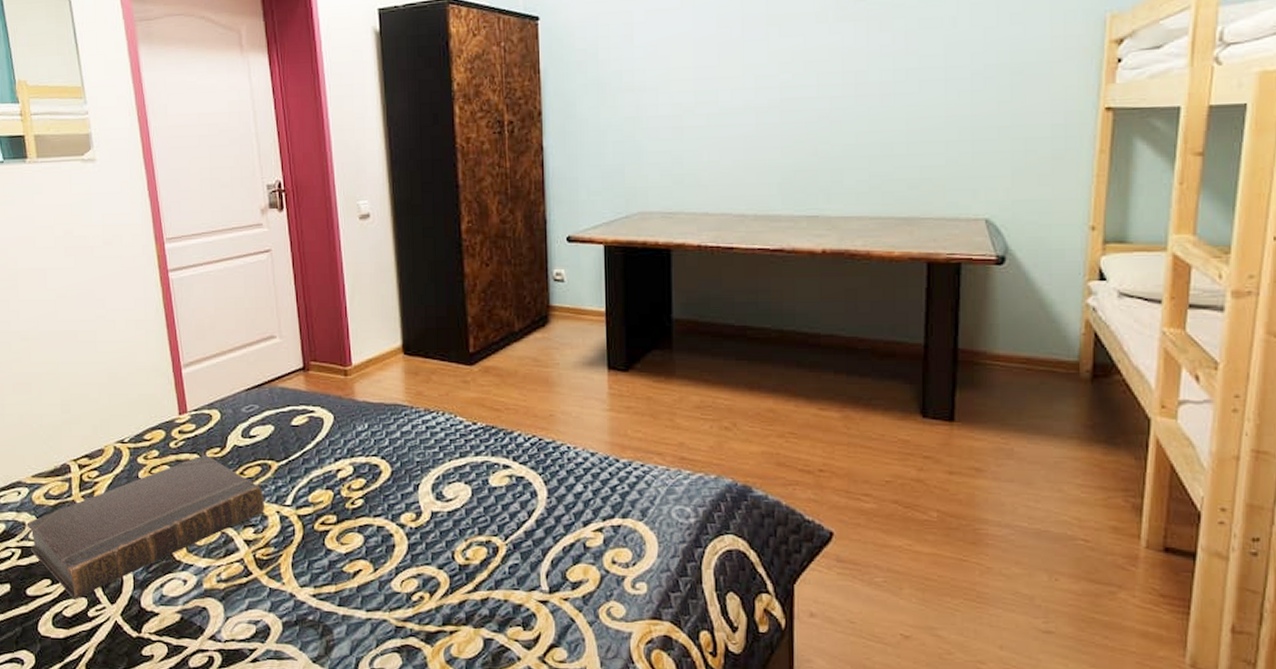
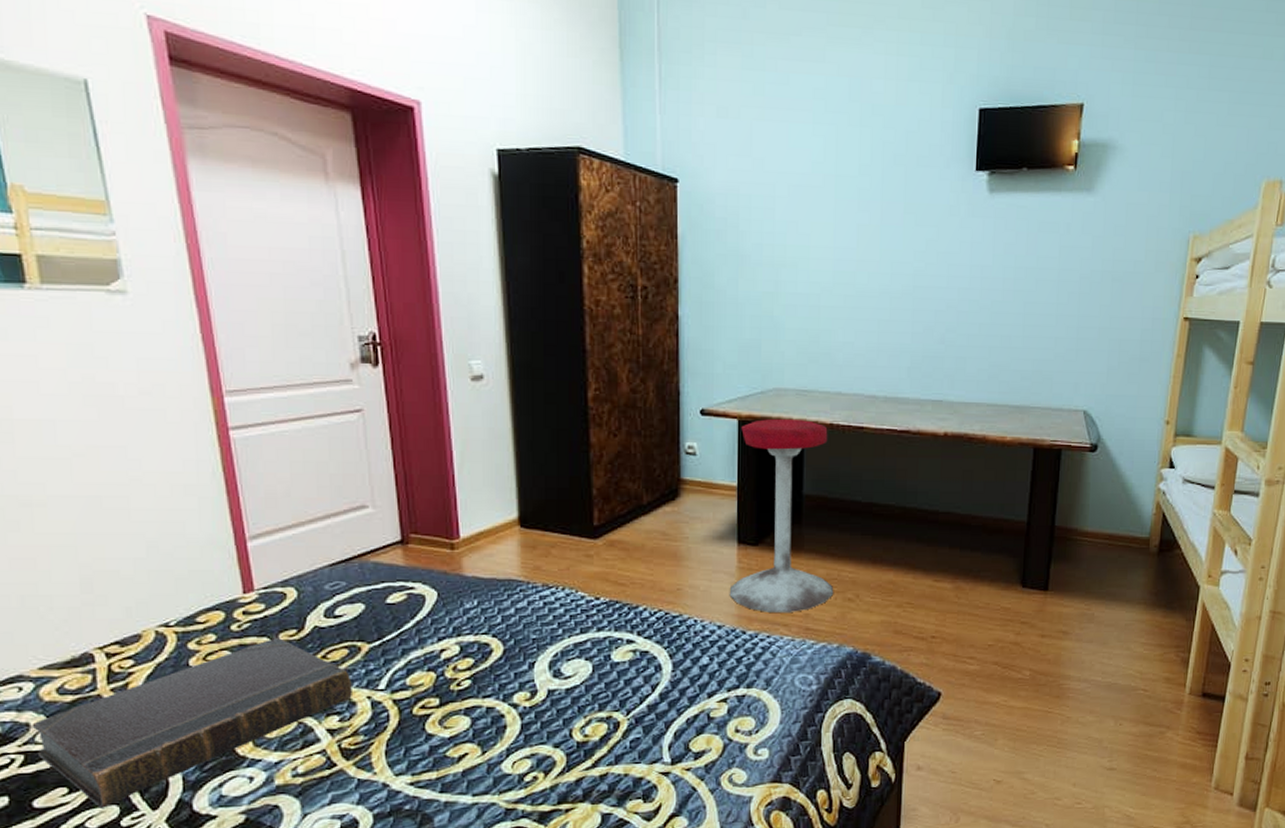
stool: none [601,242,709,441] -> present [729,418,834,612]

